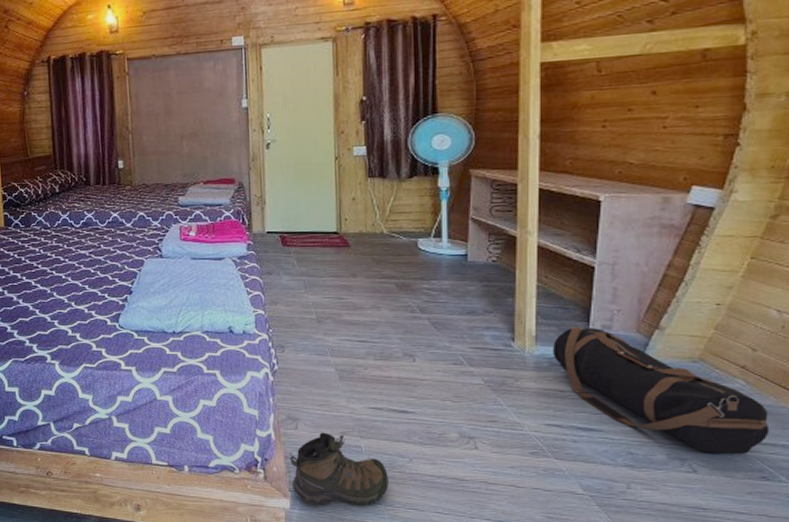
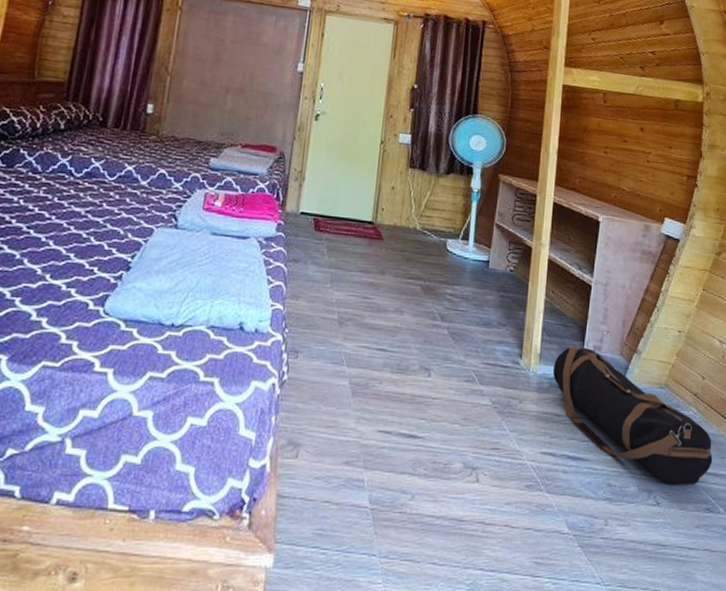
hiking boot: present [290,432,389,507] -> none [279,462,388,563]

